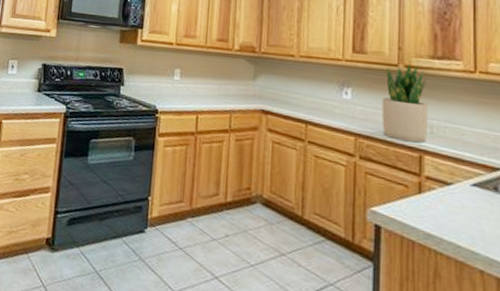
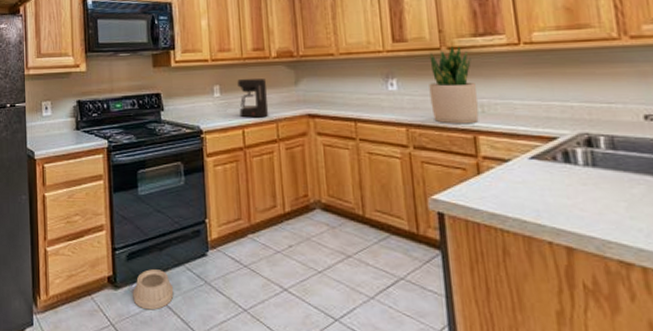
pet bowl: none [67,237,108,279] -> present [133,269,174,310]
coffee maker: none [196,66,226,107] -> present [237,78,269,118]

